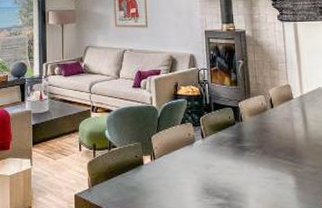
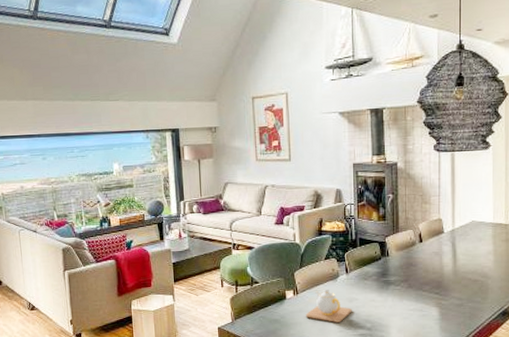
teapot: none [162,154,209,191] -> present [305,289,352,323]

